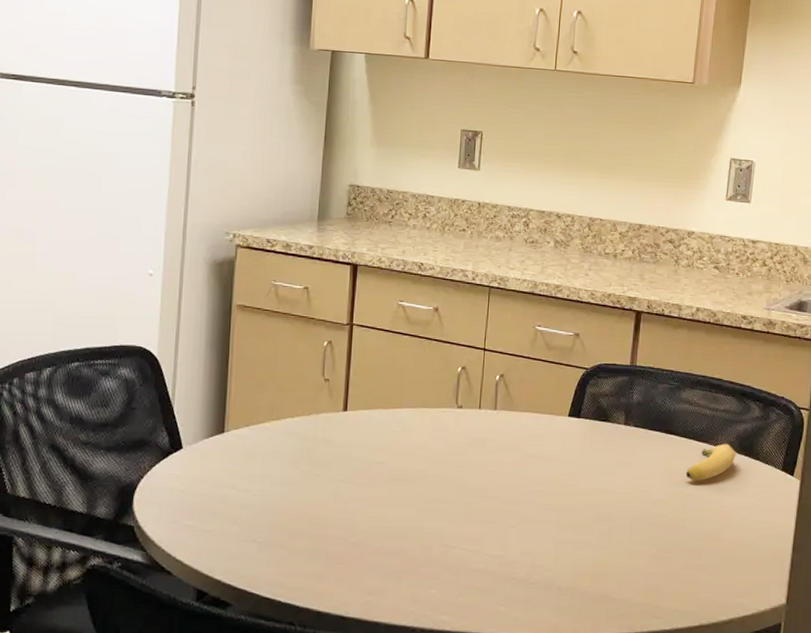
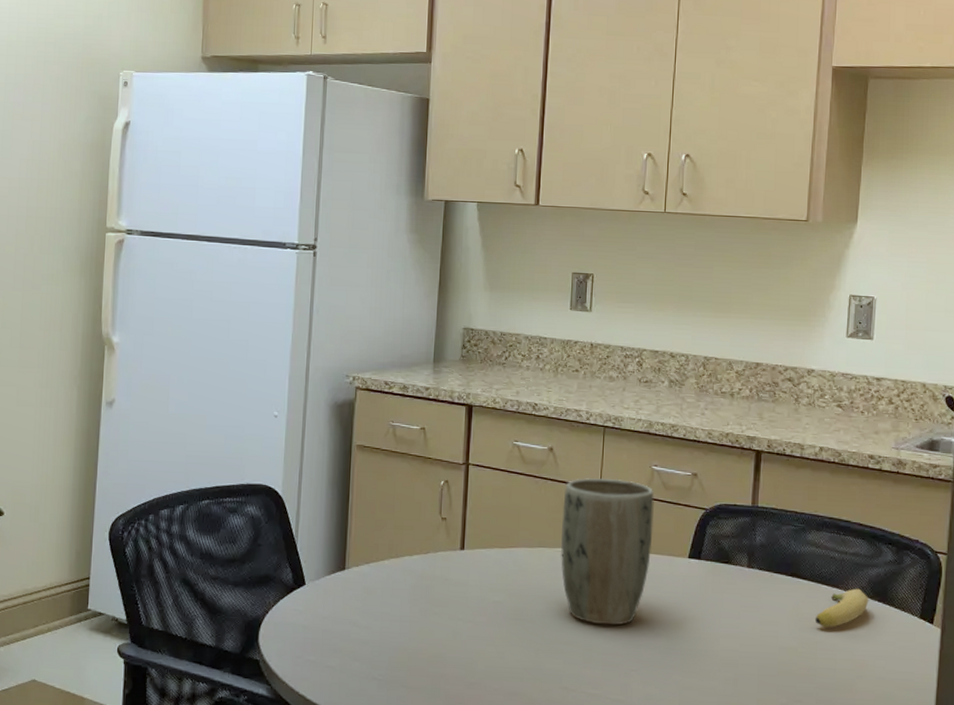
plant pot: none [444,337,537,483] -> present [561,477,654,626]

